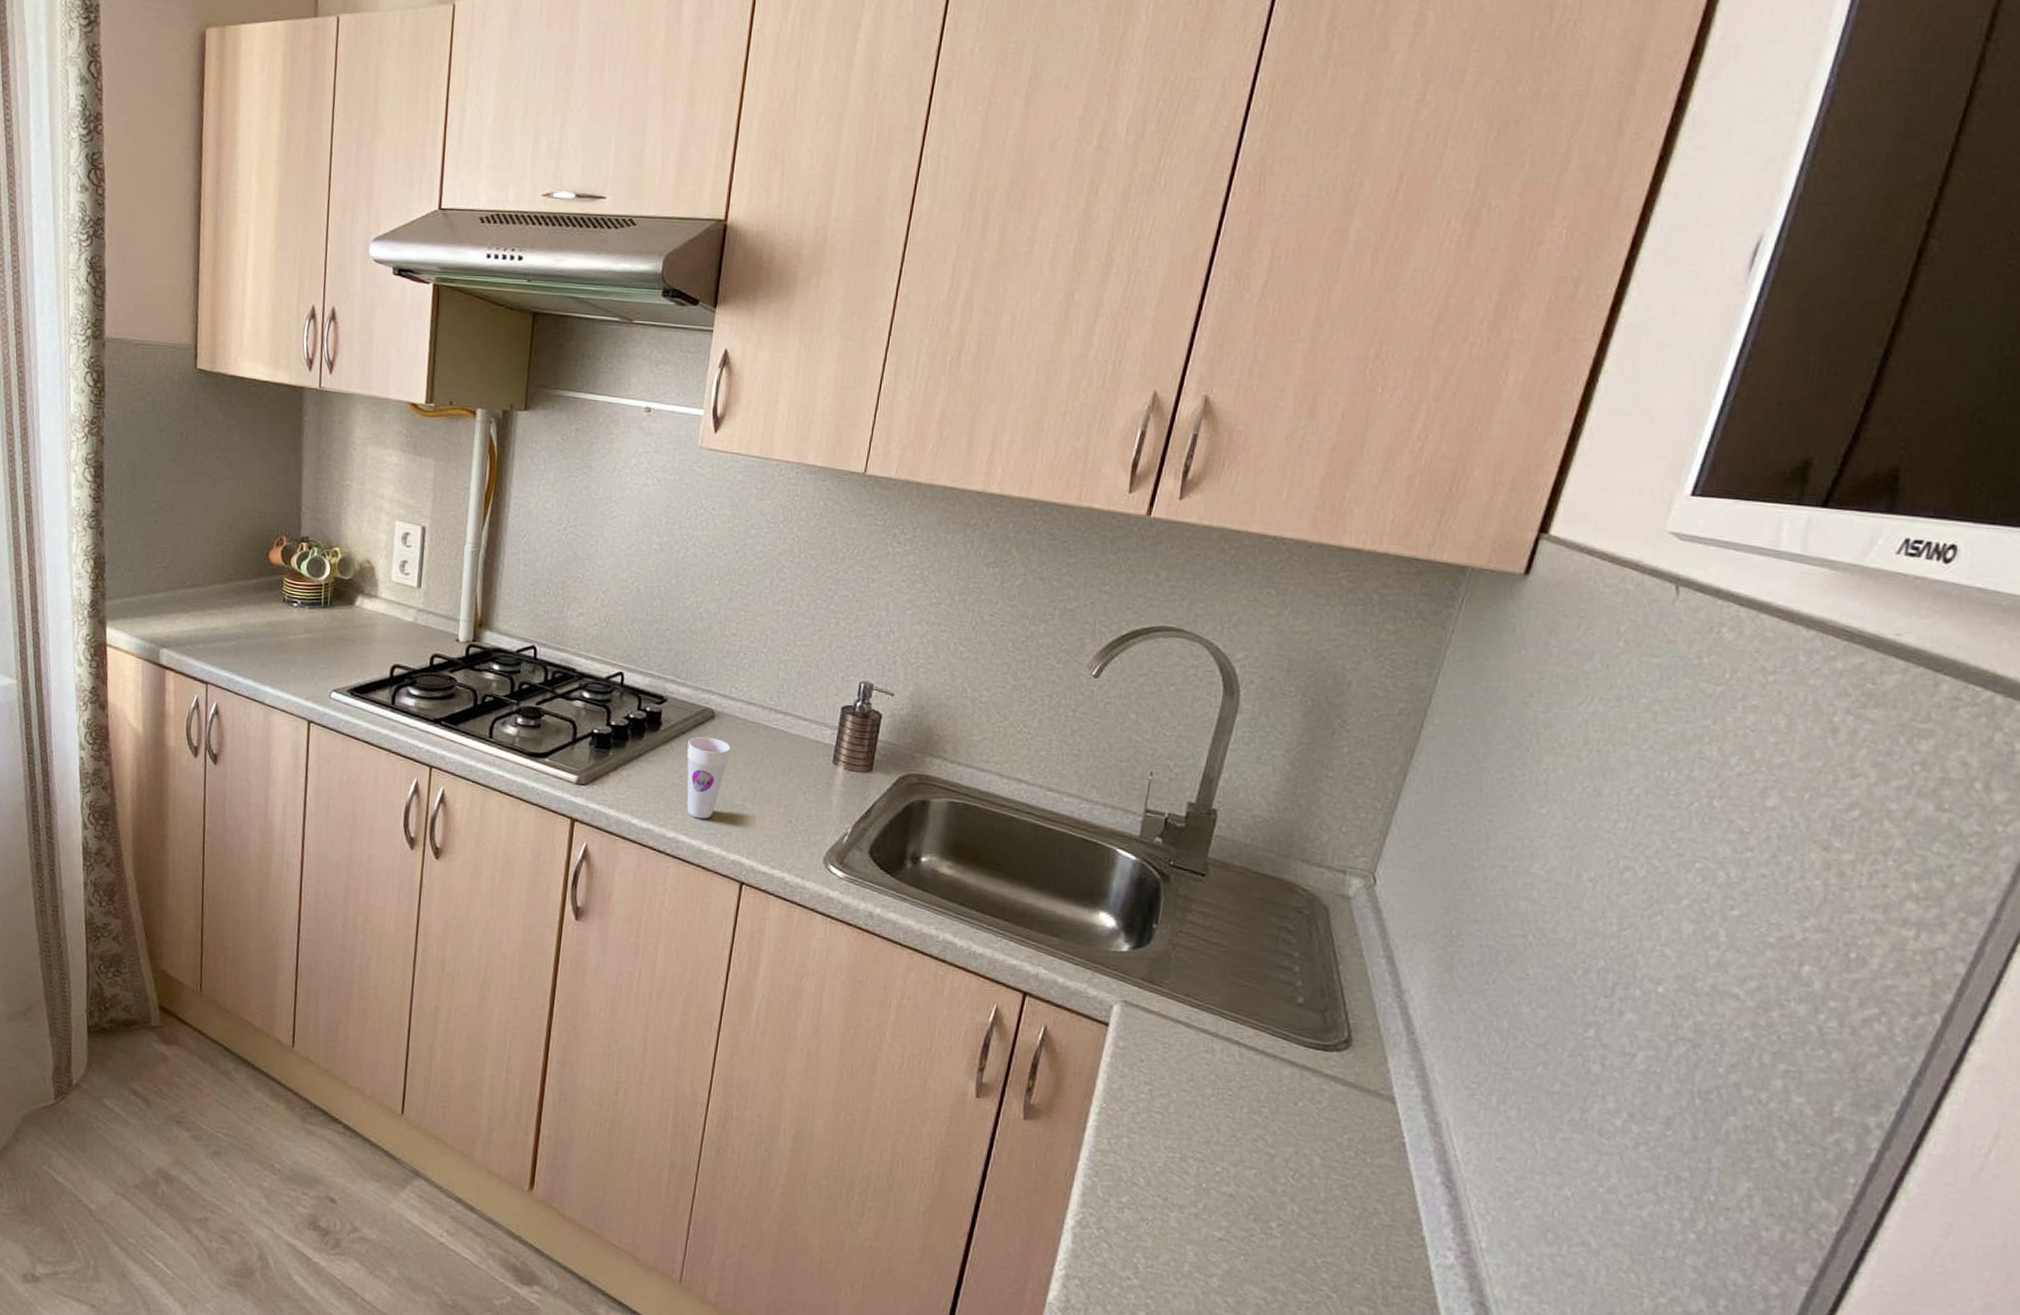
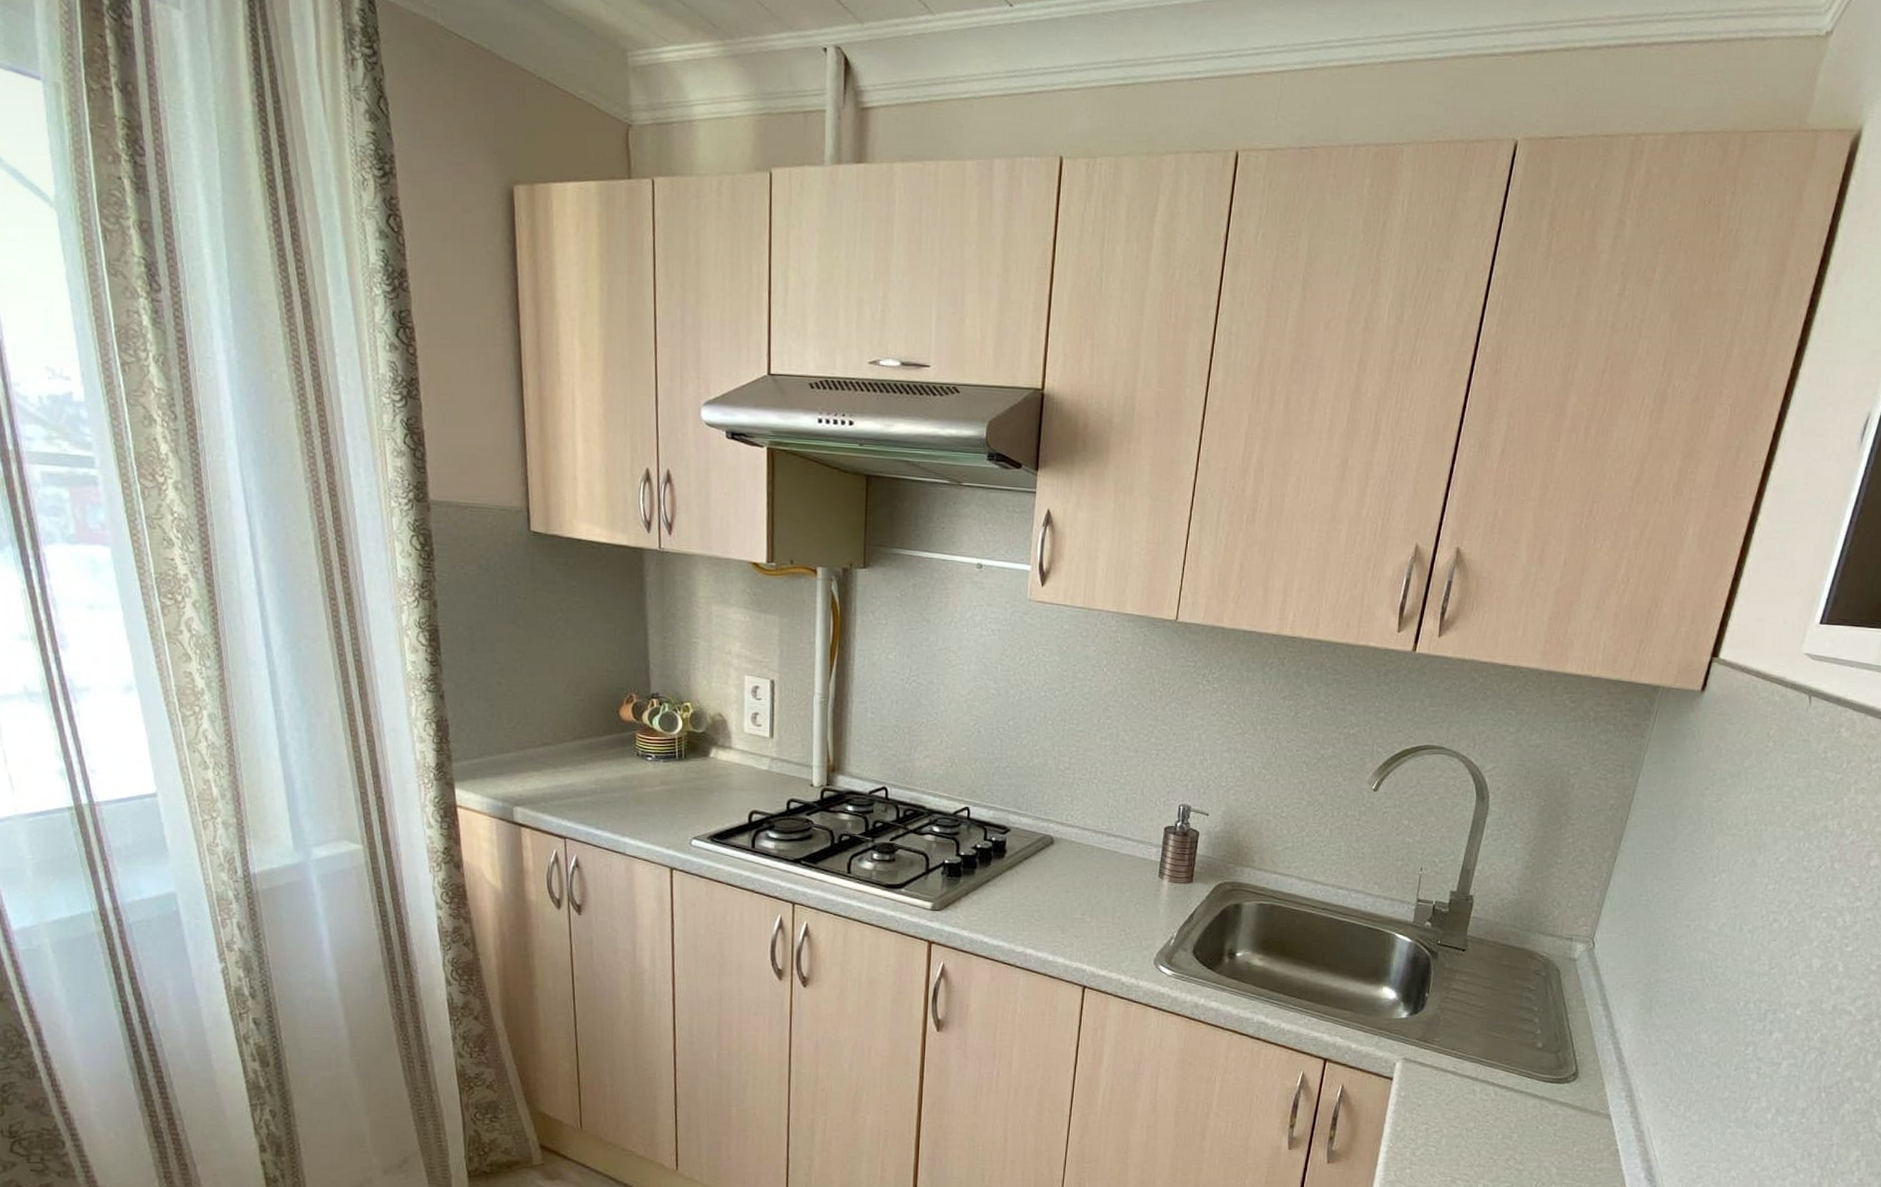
cup: present [687,736,731,819] -> none [1031,860,1070,934]

